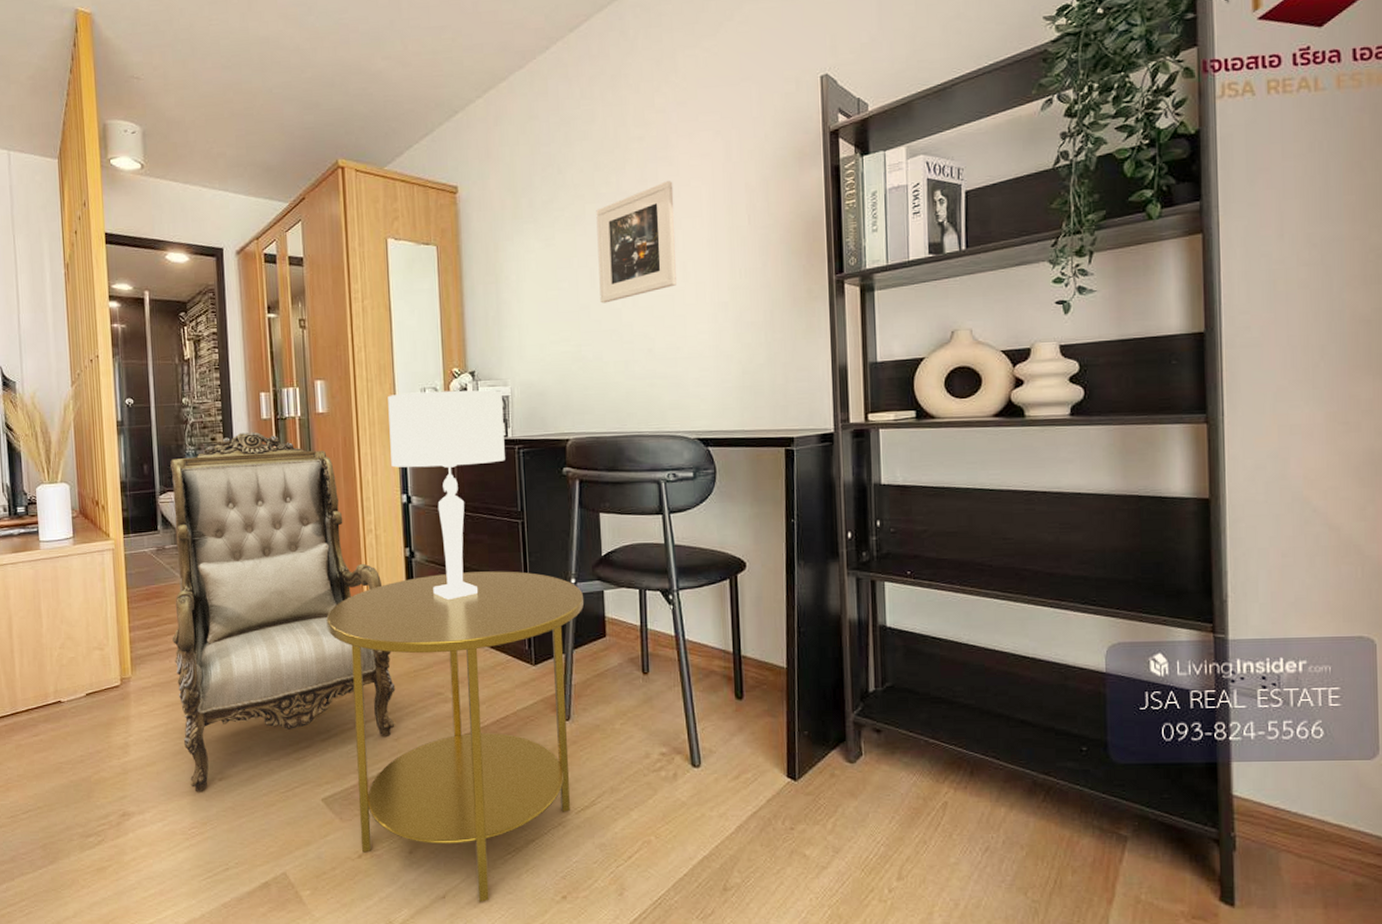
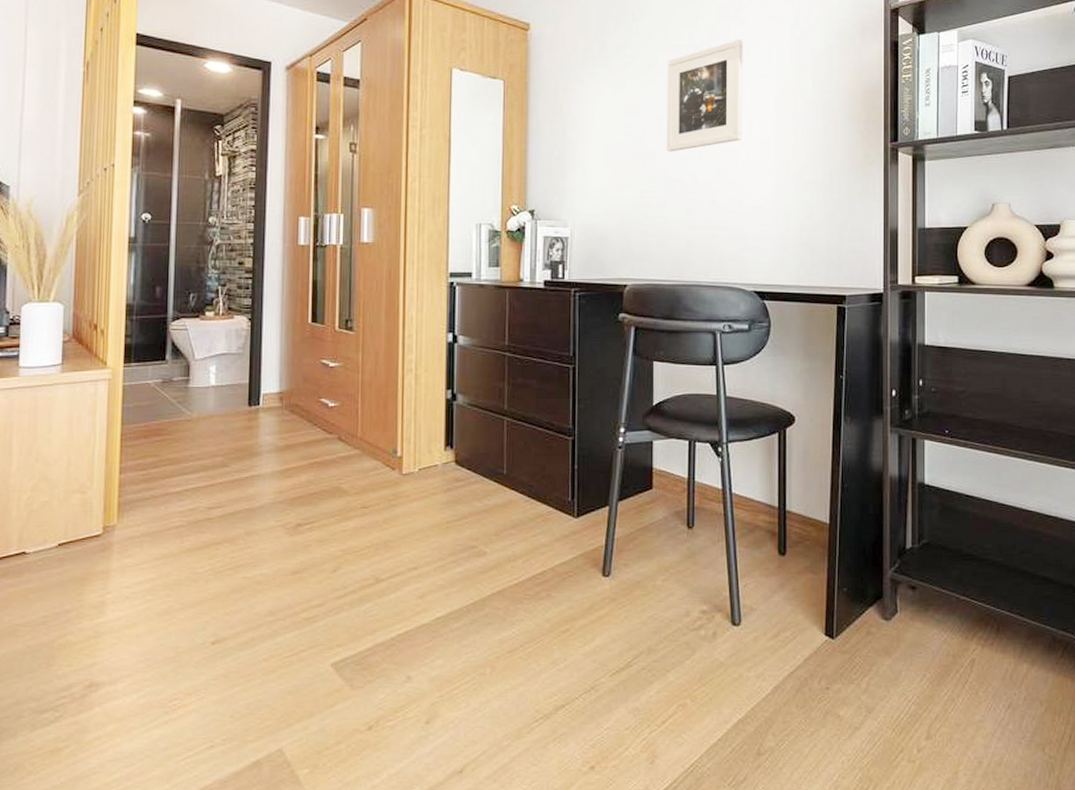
armchair: present [170,432,396,792] -> none [171,259,425,658]
side table: present [326,571,583,902] -> none [353,417,631,776]
table lamp: present [388,390,505,600] -> none [438,227,561,446]

